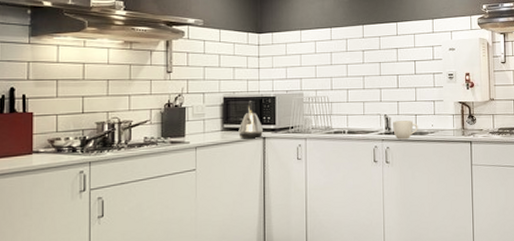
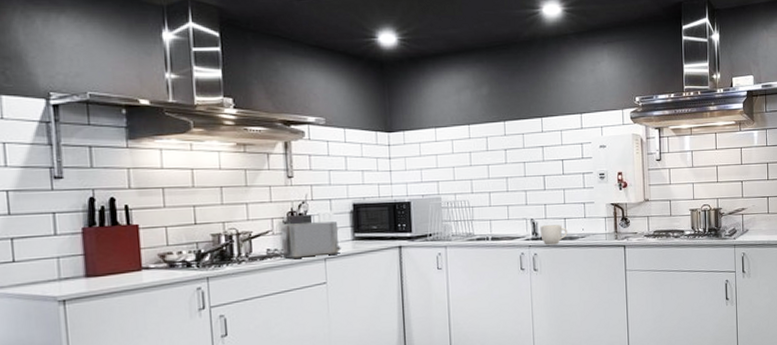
toaster: none [157,112,211,147] -> present [280,220,341,260]
kettle: present [238,101,264,139] -> none [371,207,400,249]

